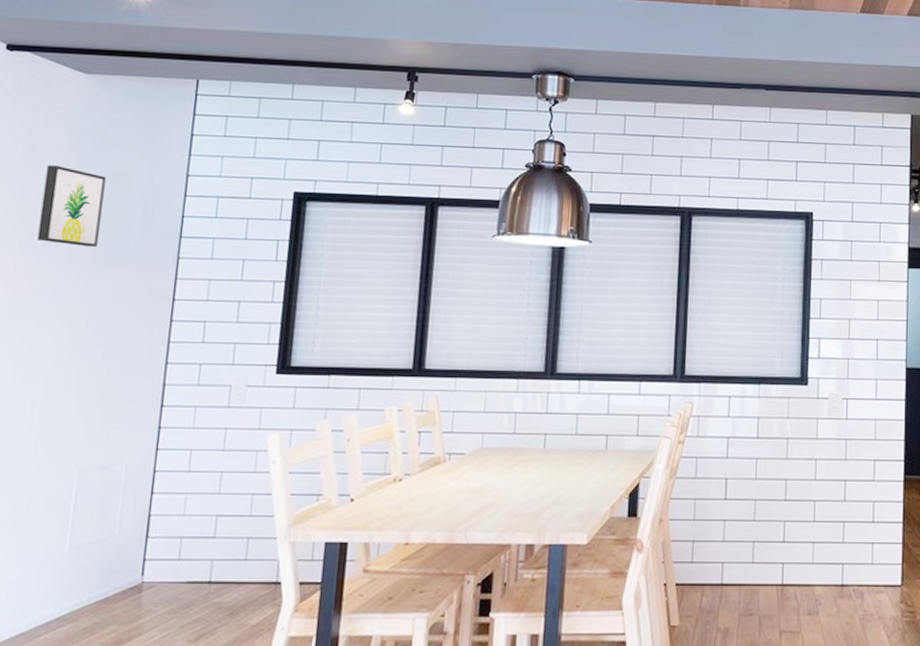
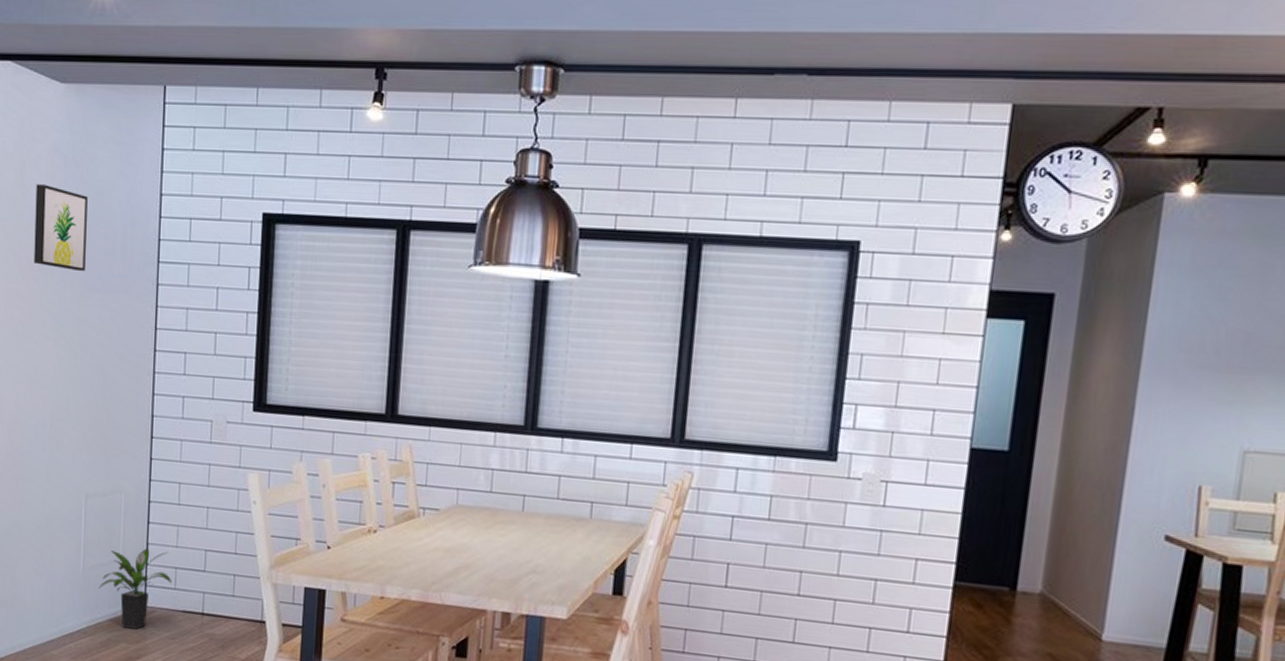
potted plant: none [86,520,176,608] -> present [98,548,172,630]

